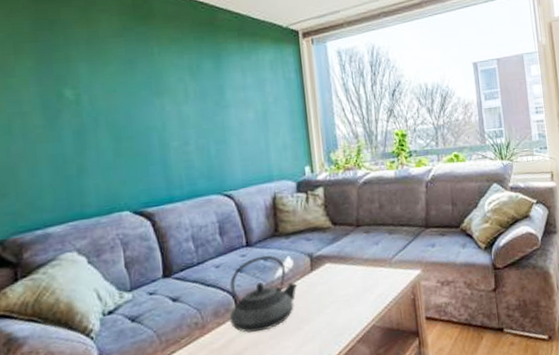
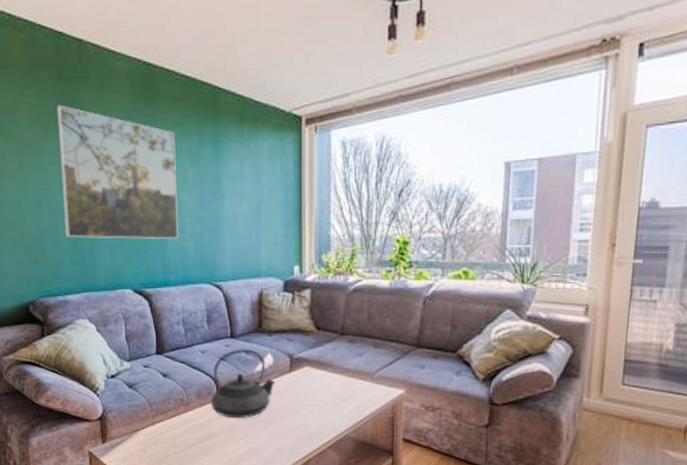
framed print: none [32,24,182,163] -> present [57,104,179,240]

